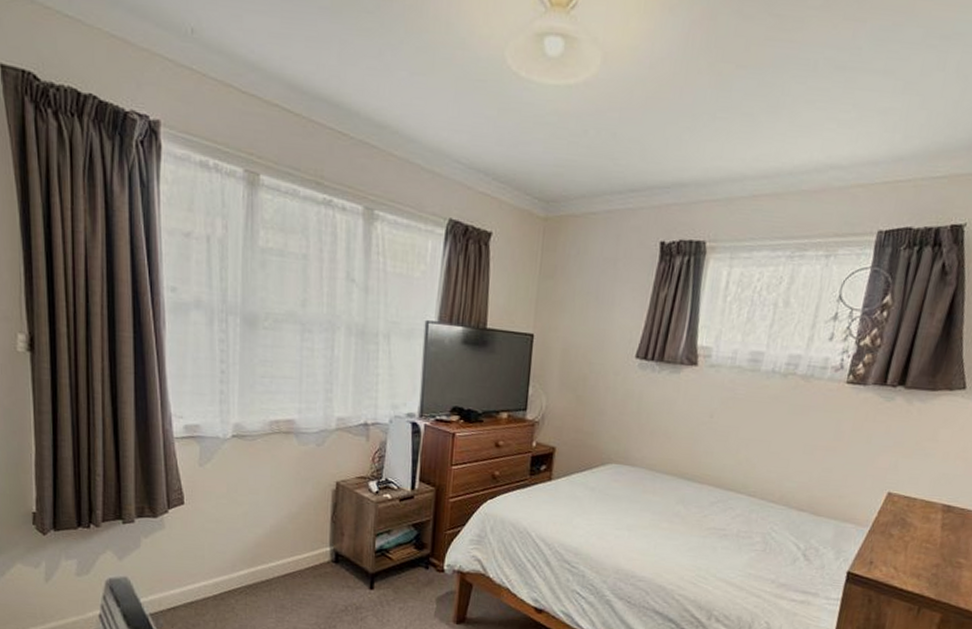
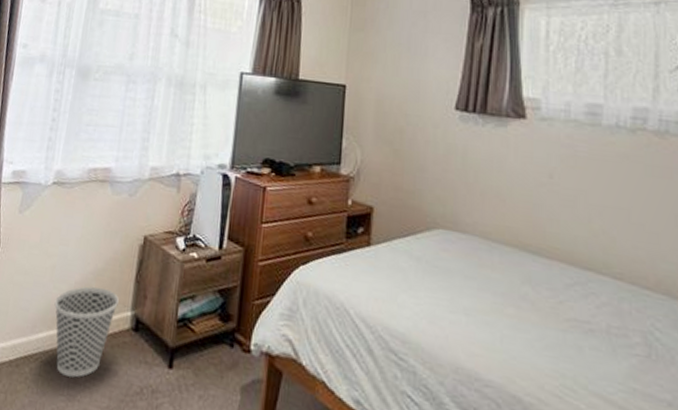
wastebasket: none [252,528,316,604] -> present [54,286,119,378]

